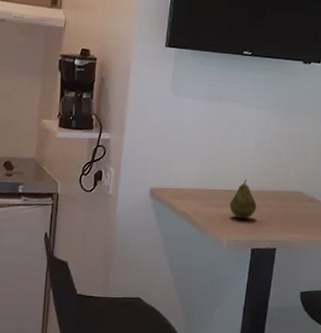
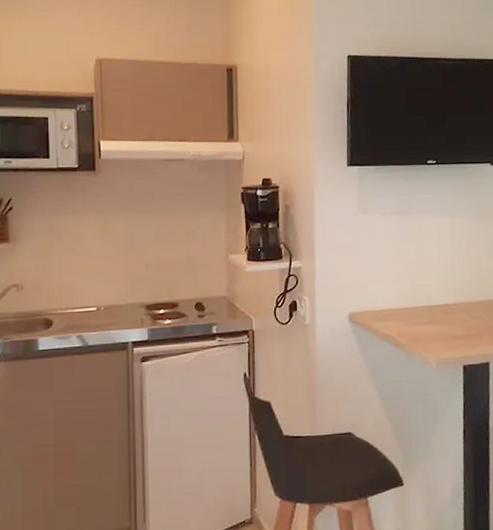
fruit: present [229,179,257,219] -> none [433,292,462,335]

